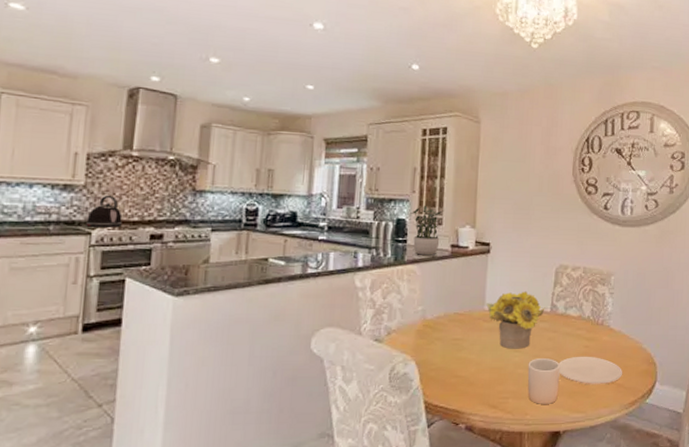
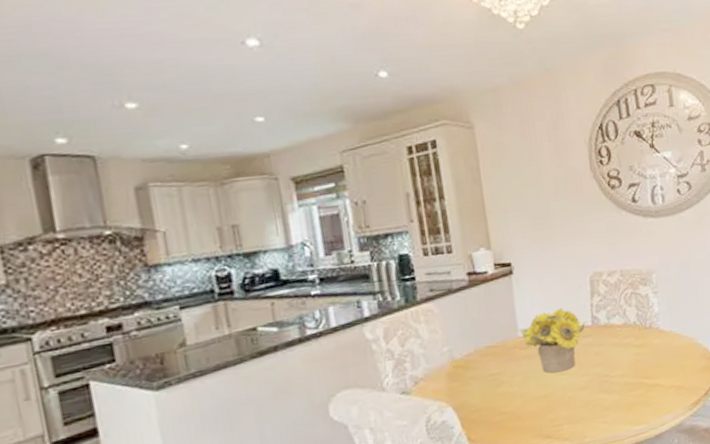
kettle: present [86,195,123,228] -> none [21,289,67,332]
potted plant: present [410,206,443,255] -> none [412,234,453,291]
mug: present [527,358,561,404] -> none [577,374,616,425]
plate: present [558,356,622,385] -> none [610,363,681,395]

